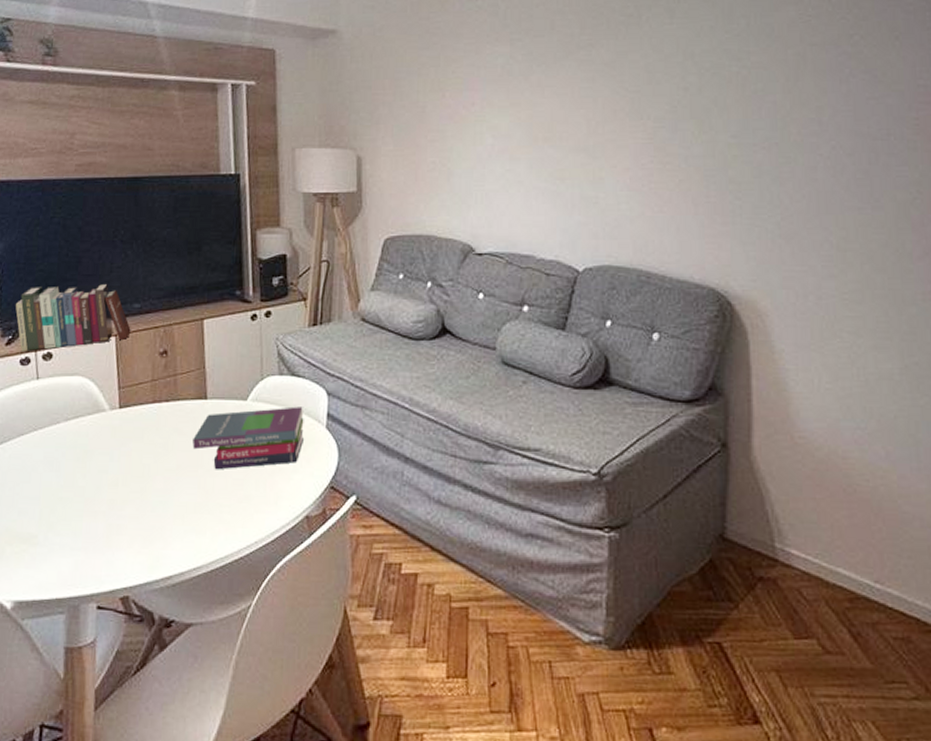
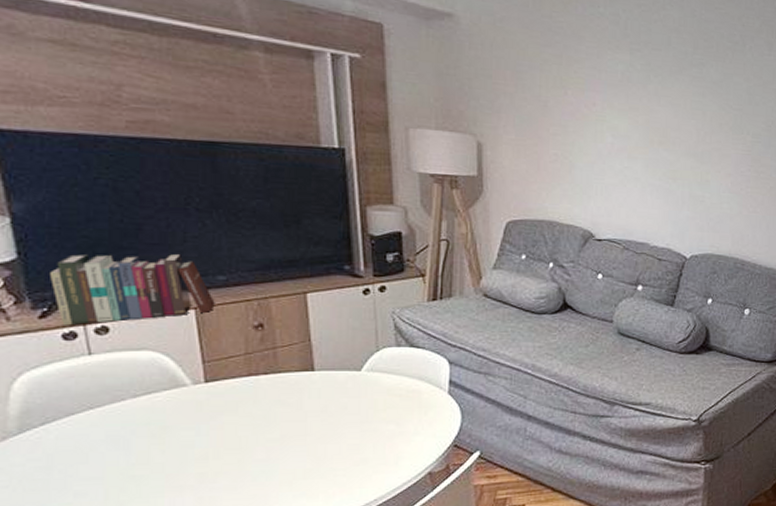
books: present [192,406,304,470] -> none [299,375,425,437]

